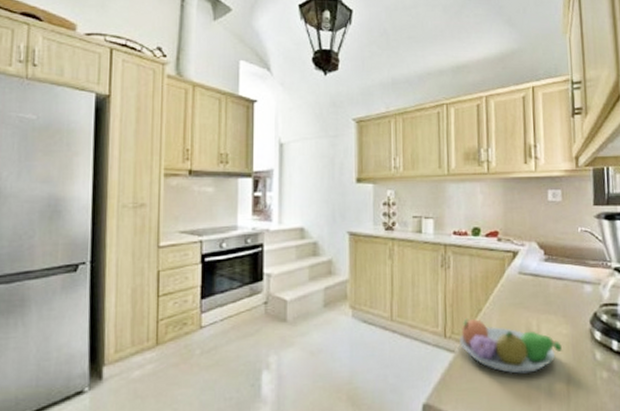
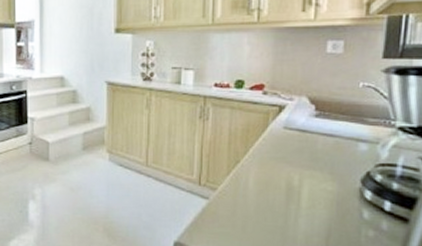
fruit bowl: present [460,318,562,374] -> none [214,169,325,225]

